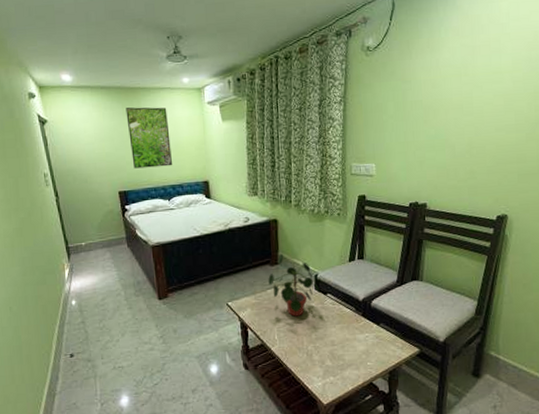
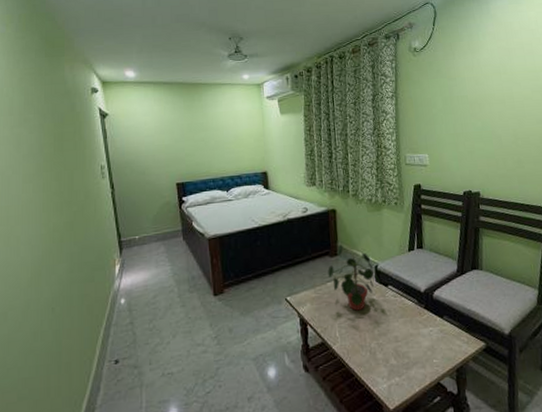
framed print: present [126,107,172,169] -> none [187,101,231,160]

